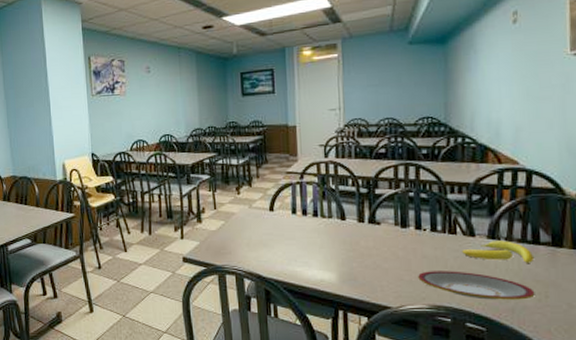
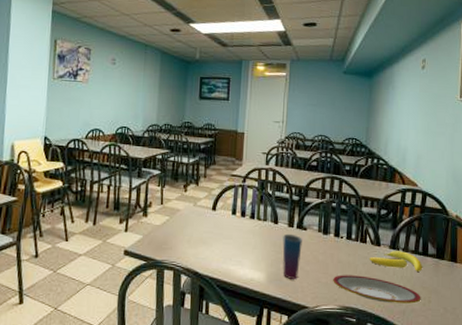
cup: none [353,229,377,278] -> present [282,233,302,279]

